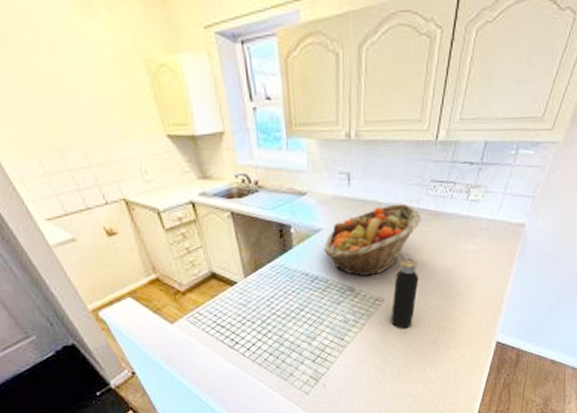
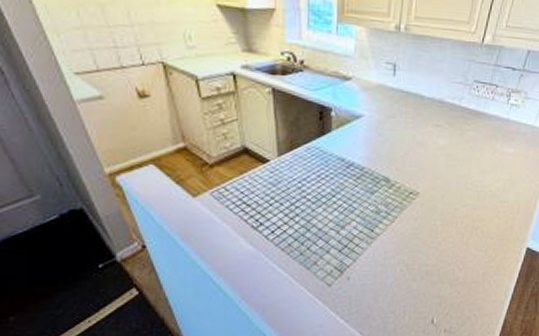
fruit basket: present [323,203,421,277] -> none [362,99,462,169]
water bottle: present [391,254,419,329] -> none [423,151,455,226]

